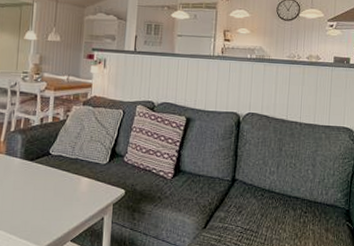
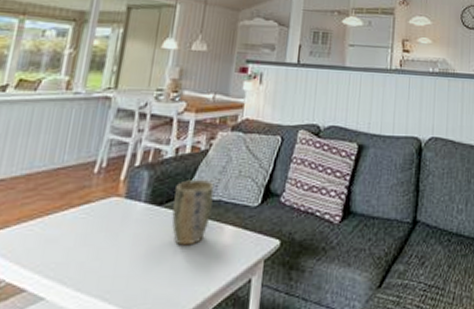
plant pot: none [40,142,72,191] -> present [171,180,215,246]

